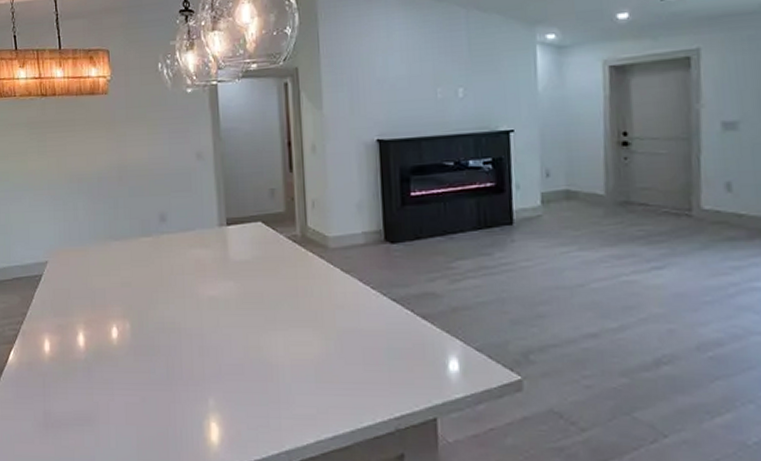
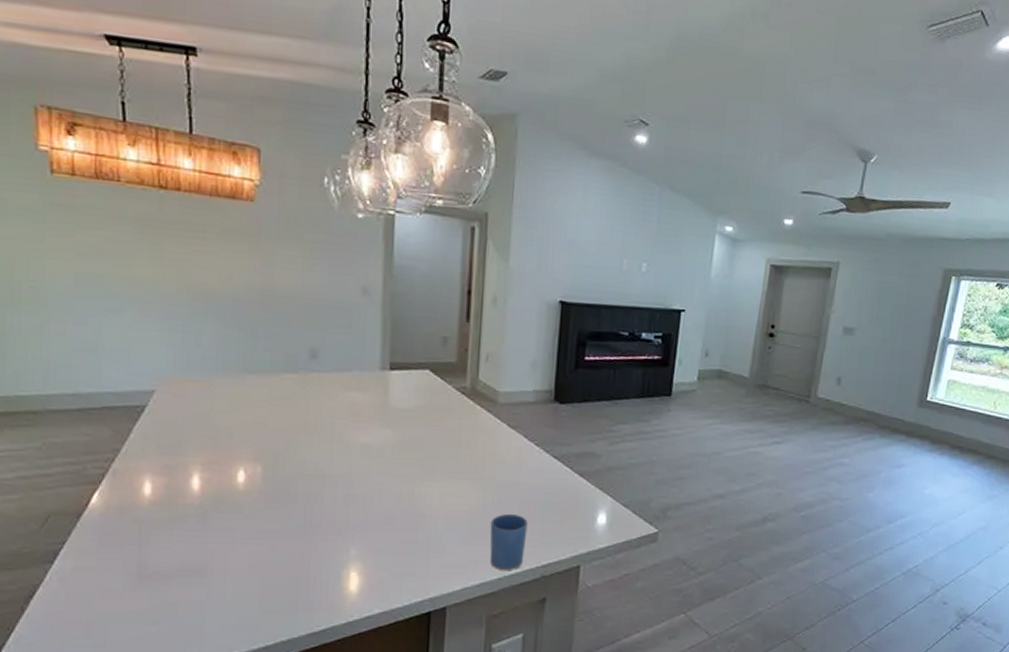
mug: none [336,362,375,422] -> present [489,514,528,570]

